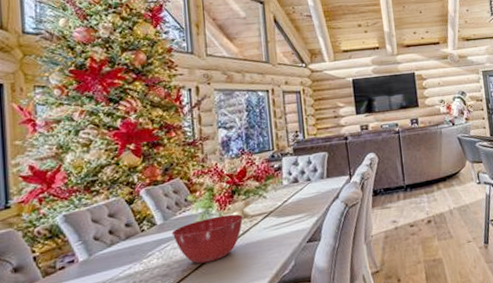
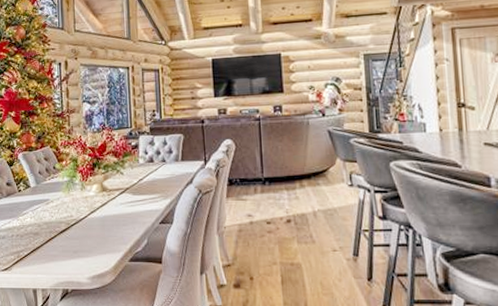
mixing bowl: present [171,214,244,264] -> none [42,186,103,228]

